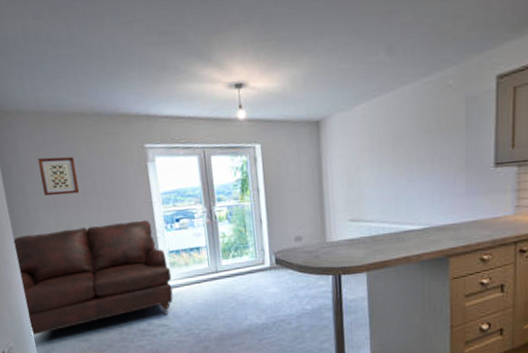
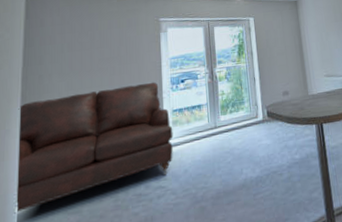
wall art: present [38,156,80,196] -> none [61,29,96,64]

